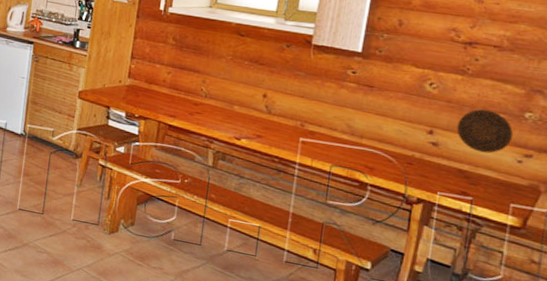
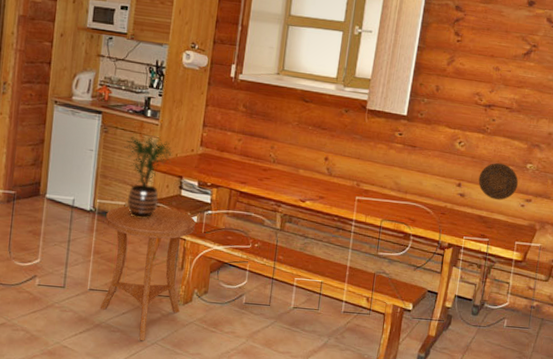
side table: none [28,132,123,265] -> present [100,206,196,340]
potted plant: none [53,64,101,146] -> present [123,135,173,219]

